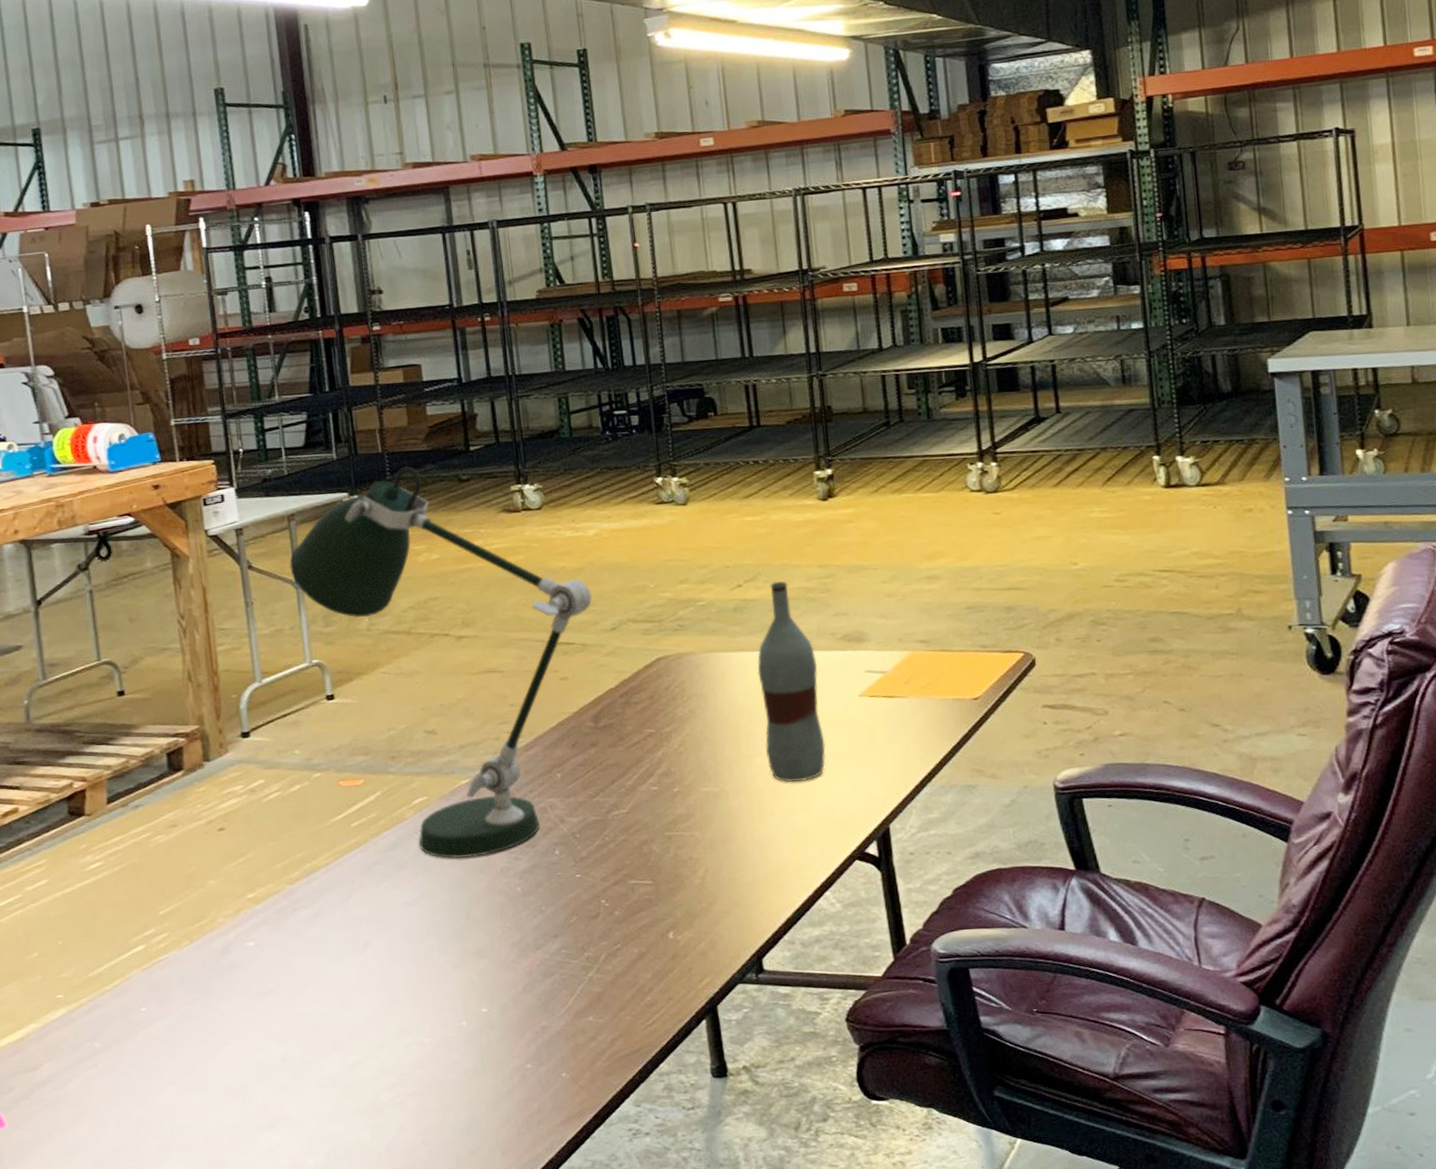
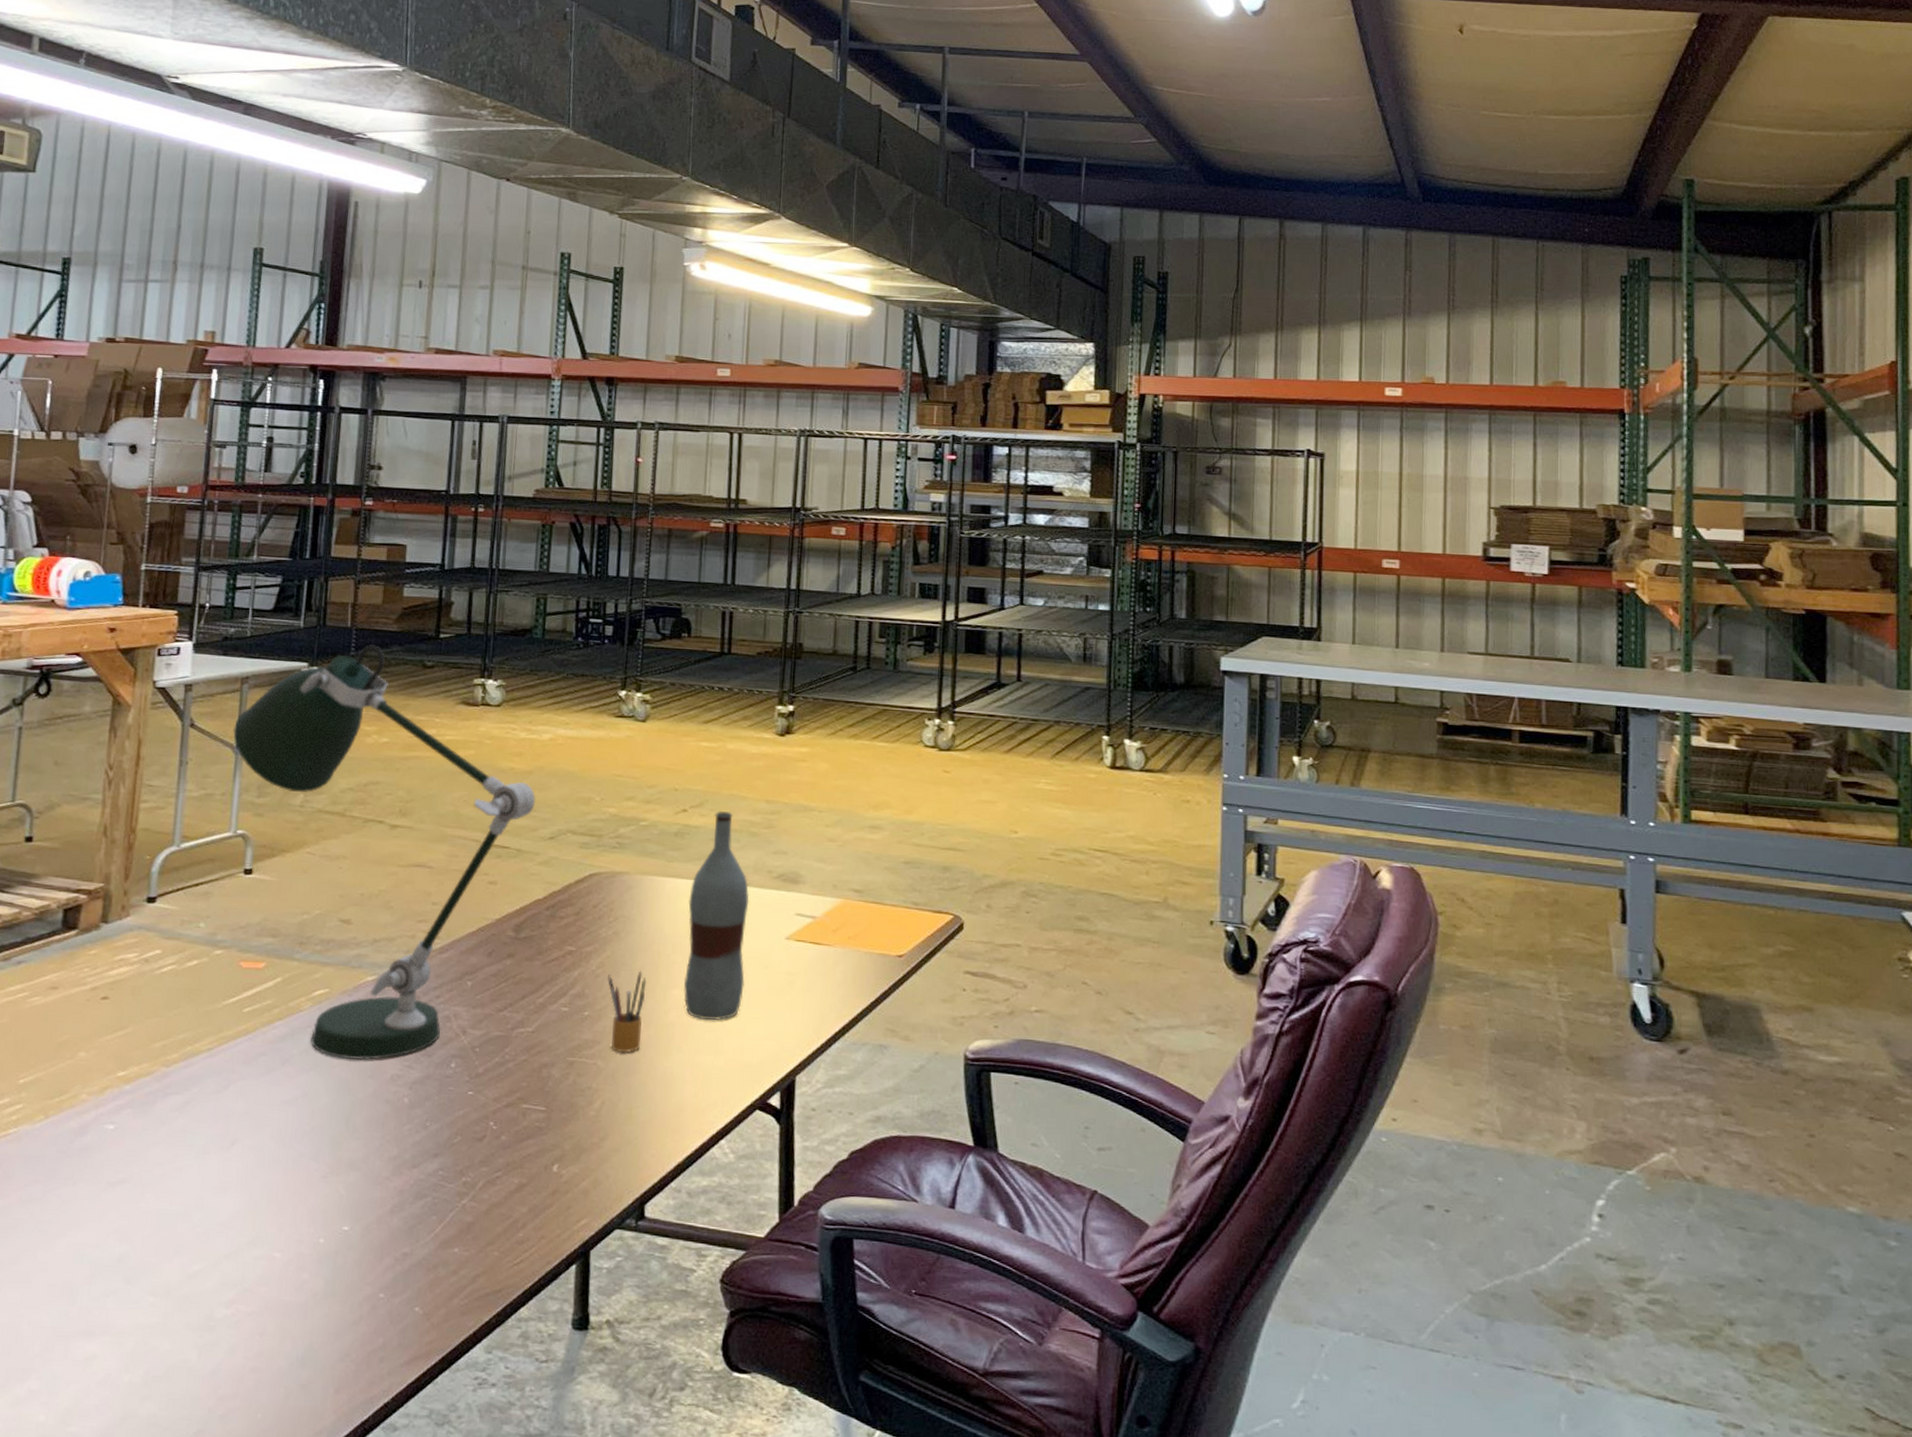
pencil box: none [691,743,733,823] -> present [608,970,647,1053]

